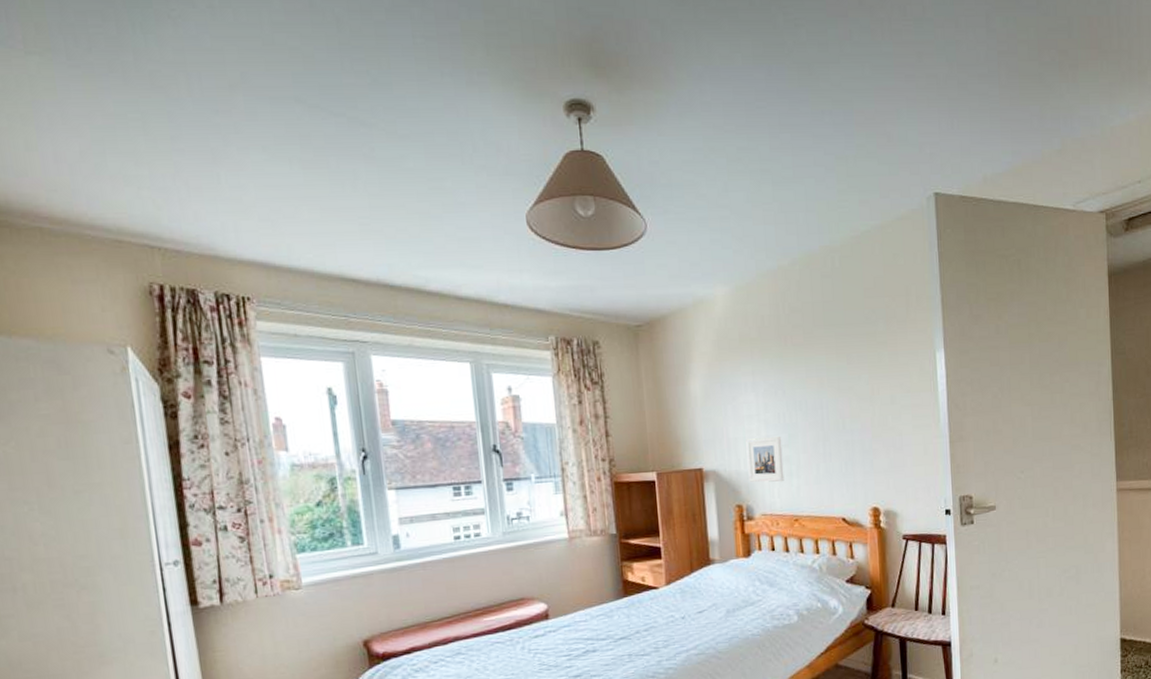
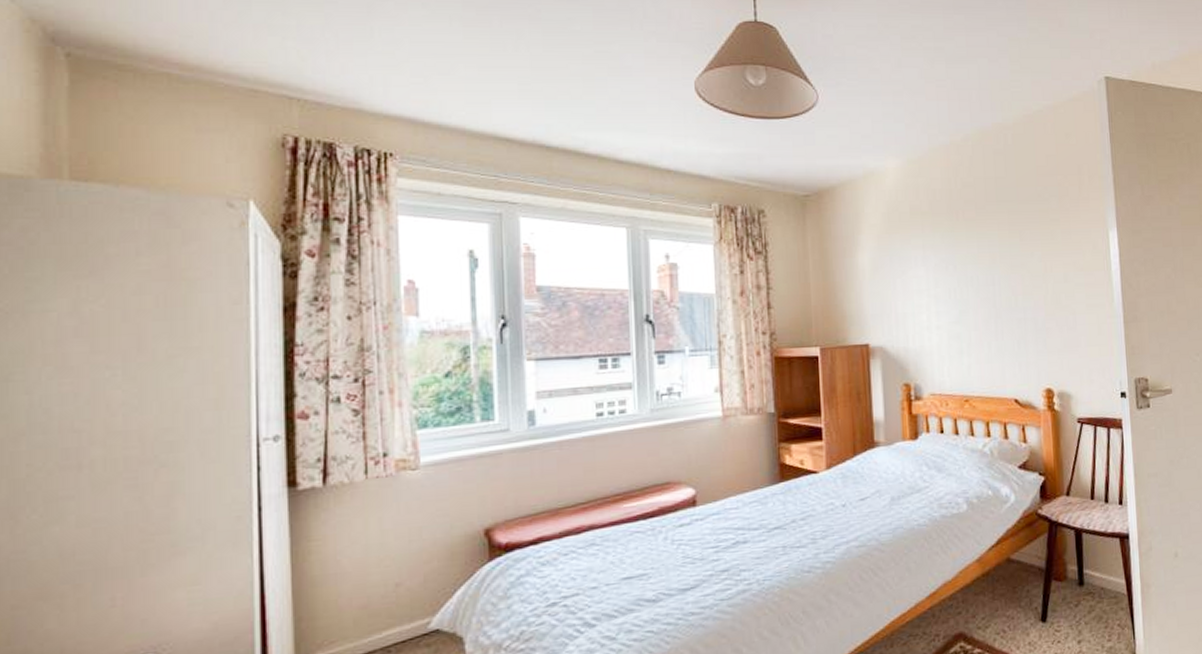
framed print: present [746,435,784,483] -> none [915,312,955,361]

